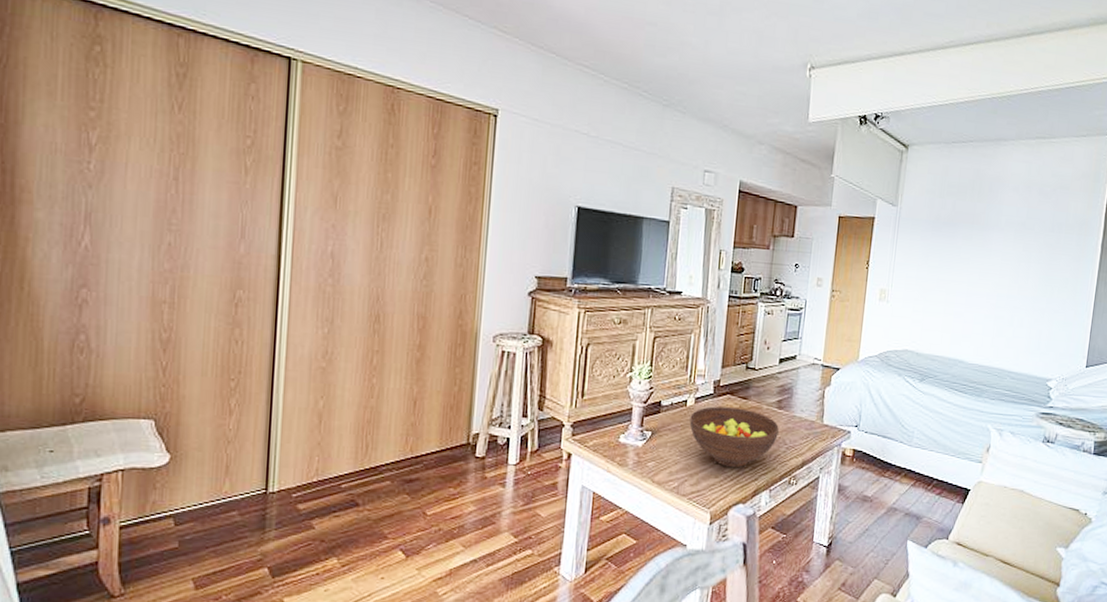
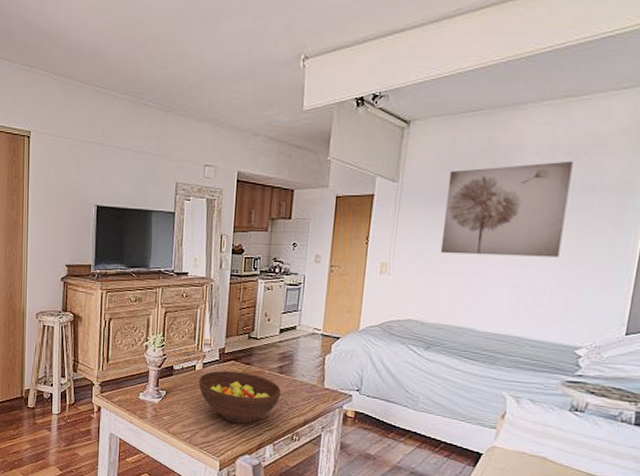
wall art: none [934,198,1045,291] -> present [440,161,574,258]

